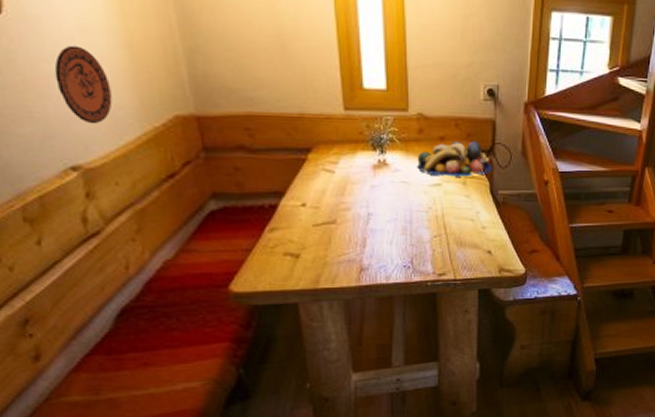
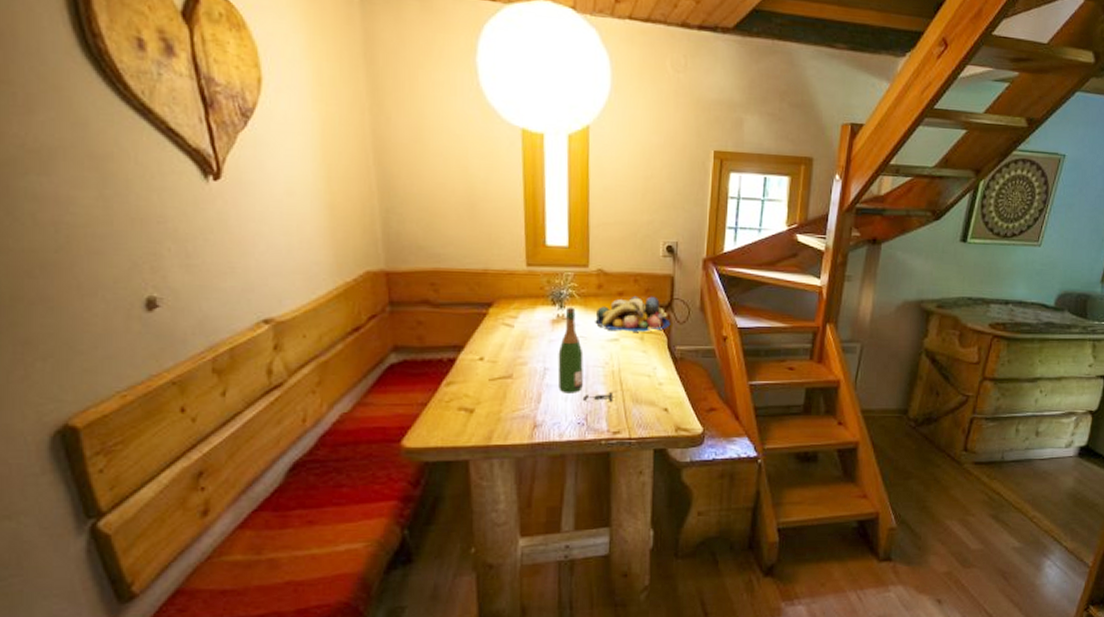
decorative plate: present [54,45,113,124] -> none [260,206,310,280]
wine bottle: none [381,152,439,245] -> present [557,307,615,401]

